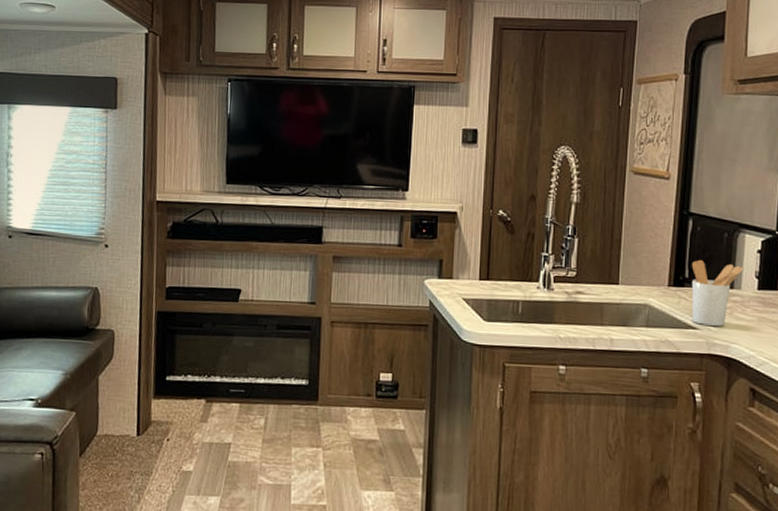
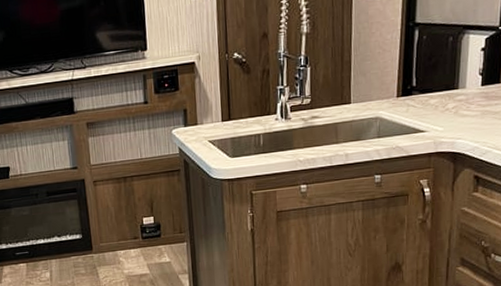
utensil holder: present [691,259,744,326] -> none [418,65,469,127]

